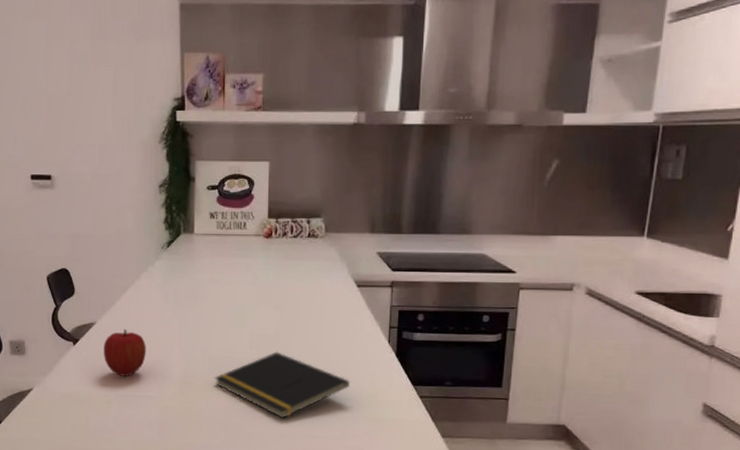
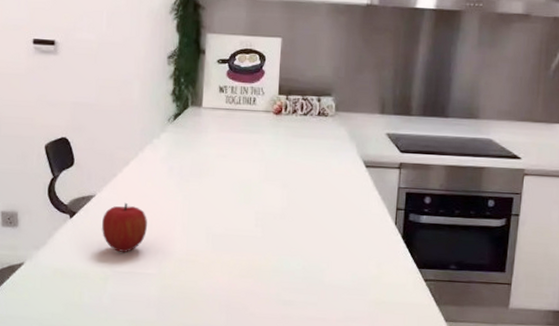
notepad: present [215,351,351,418] -> none [217,230,356,299]

